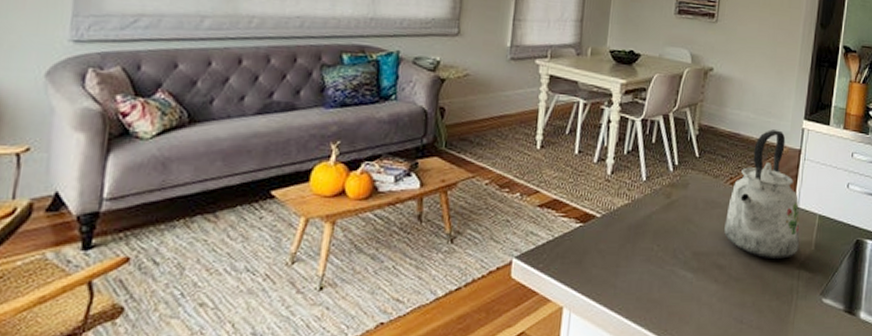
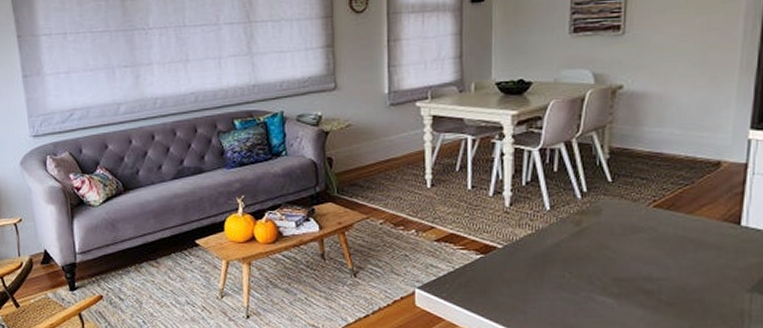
kettle: present [724,130,800,259] -> none [649,144,751,282]

